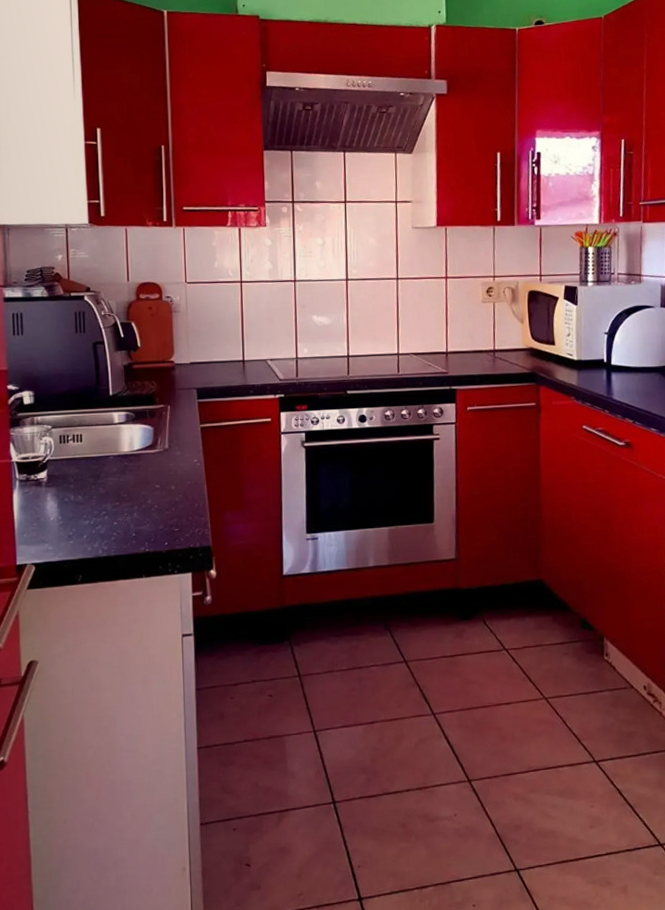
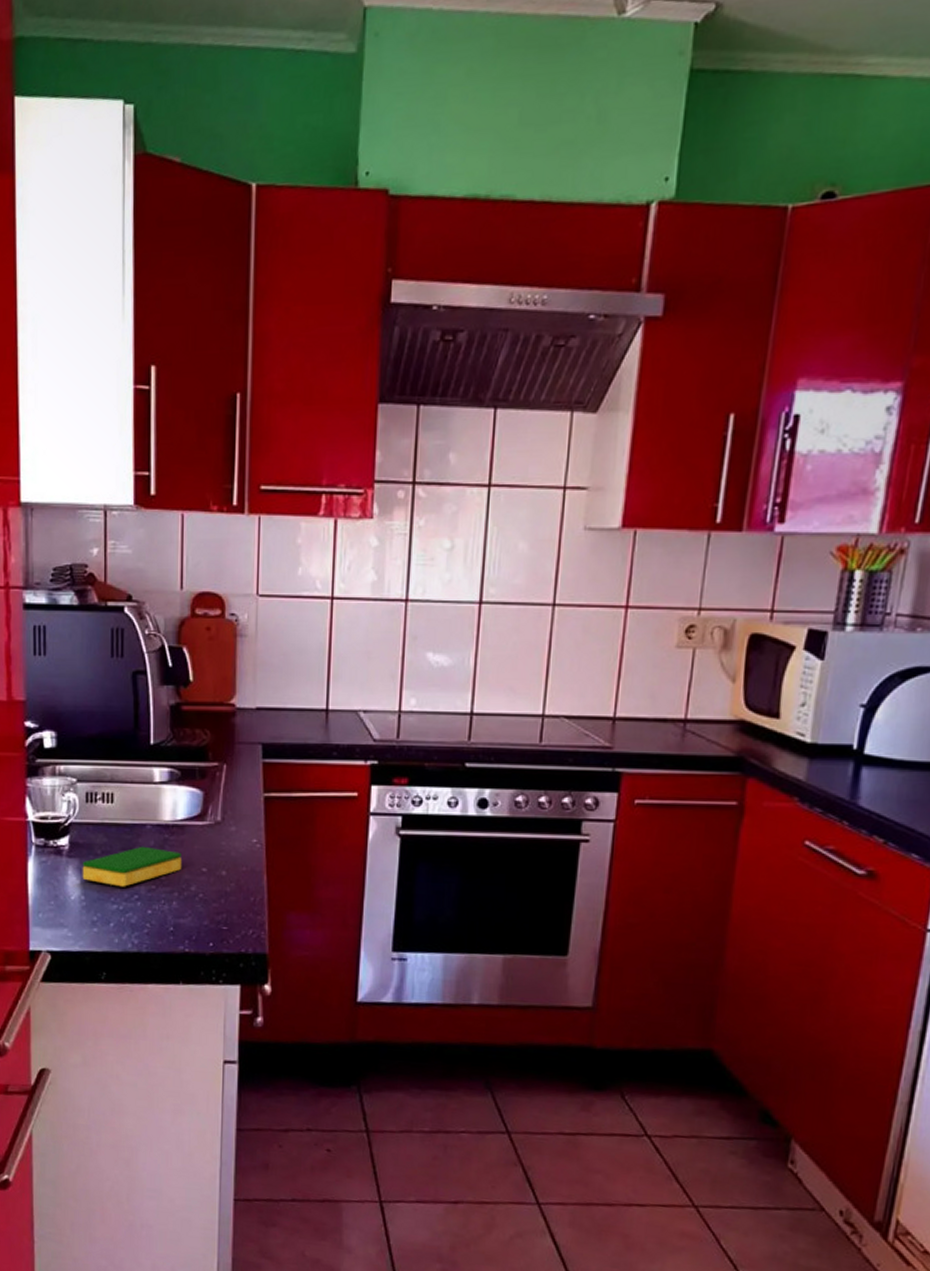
dish sponge: none [58,472,139,506] -> present [82,846,181,887]

